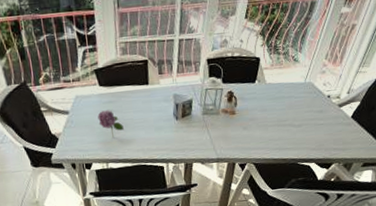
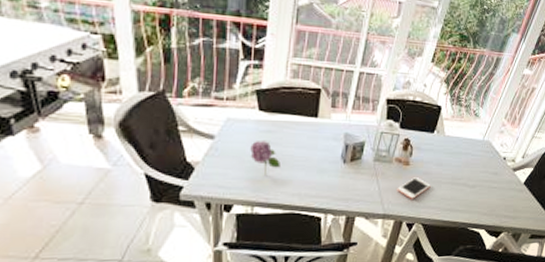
cell phone: none [226,124,258,143] -> present [397,177,431,199]

